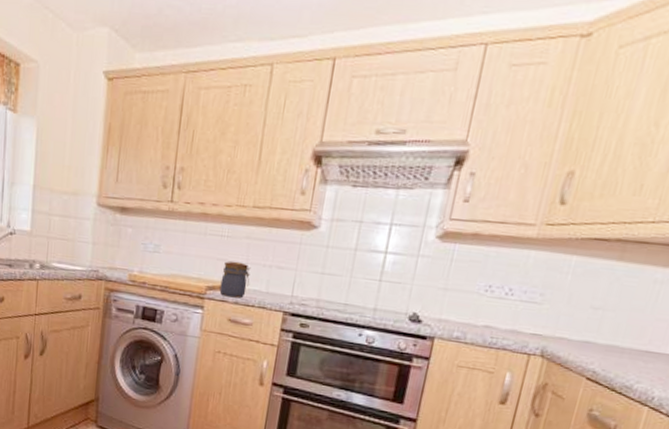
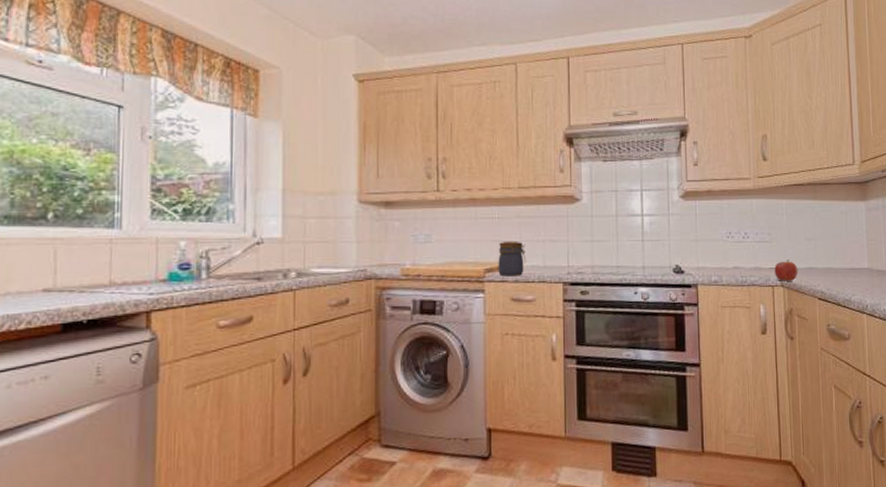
fruit: none [536,327,570,353] -> present [774,260,798,281]

